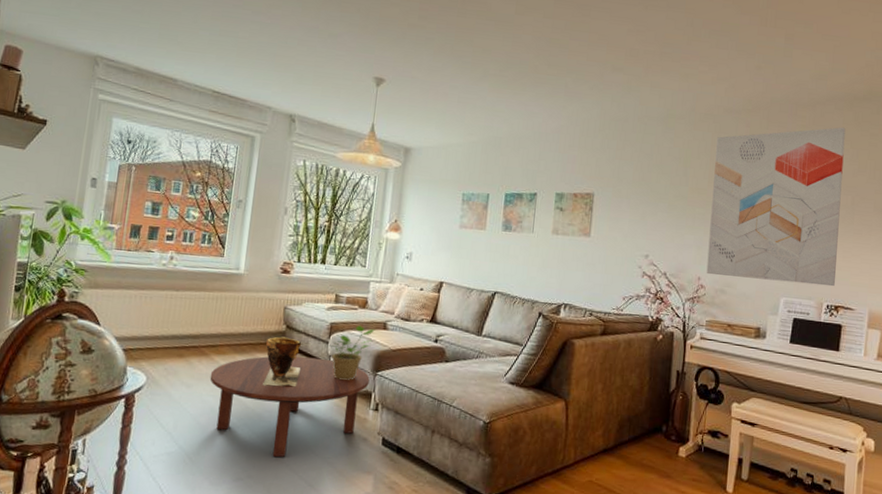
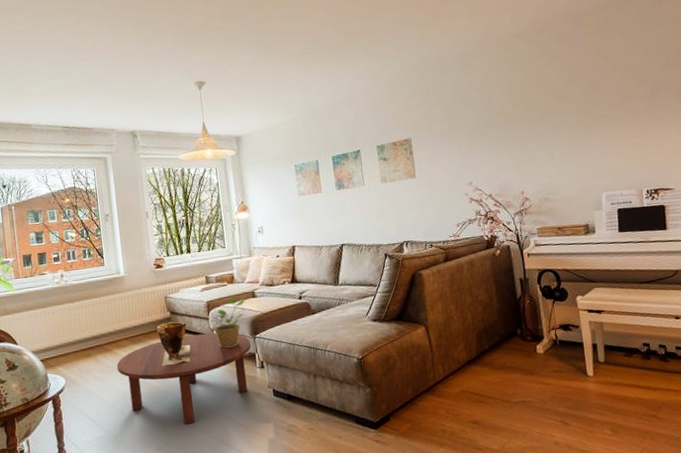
wall art: present [706,127,846,287] -> none [513,24,651,187]

